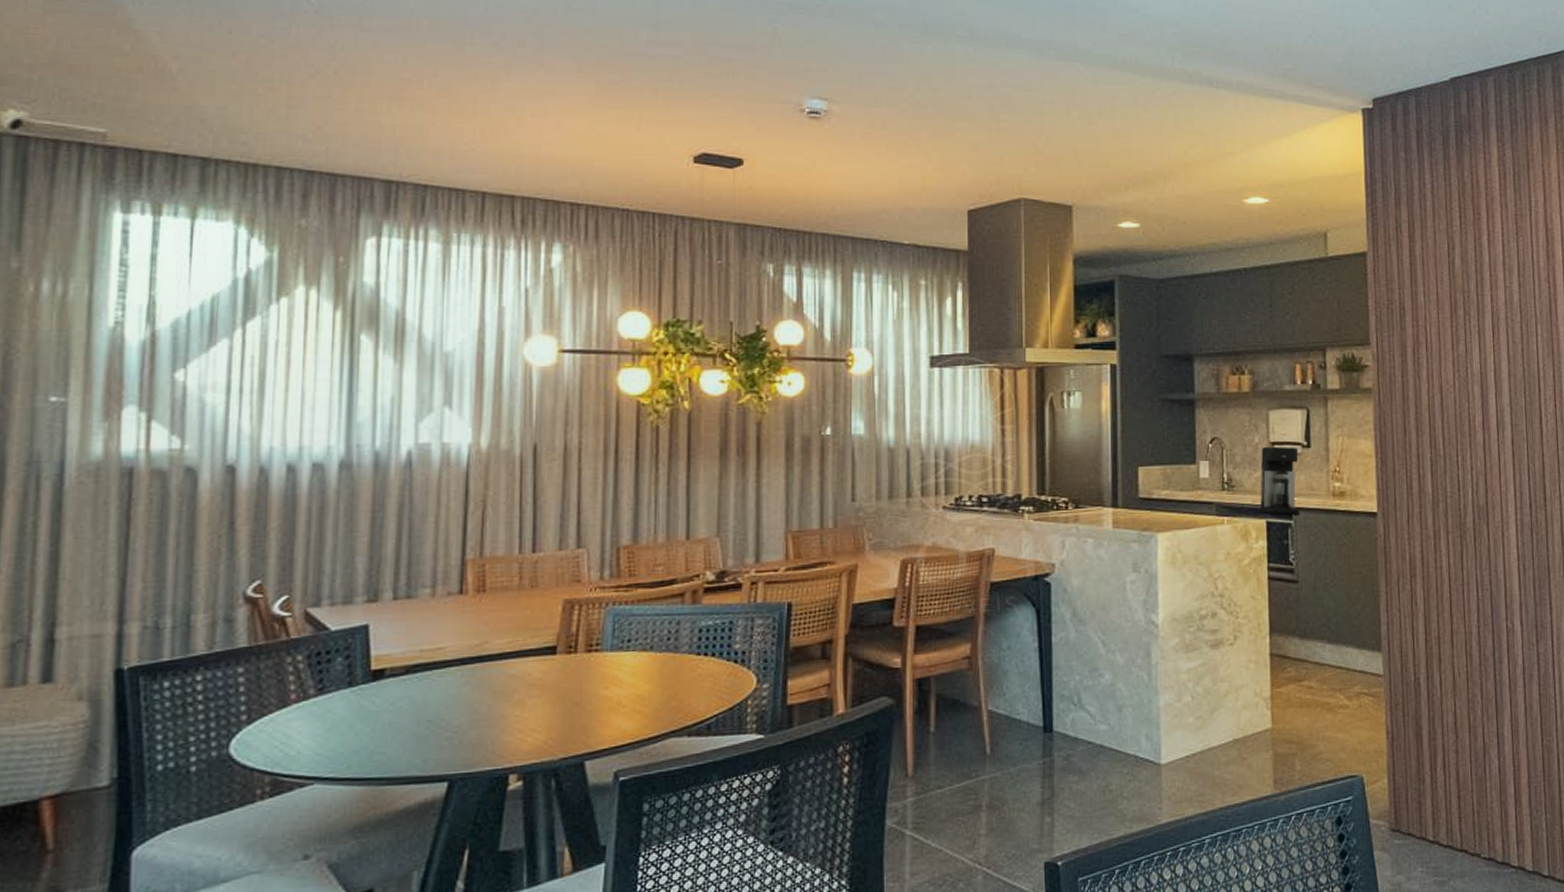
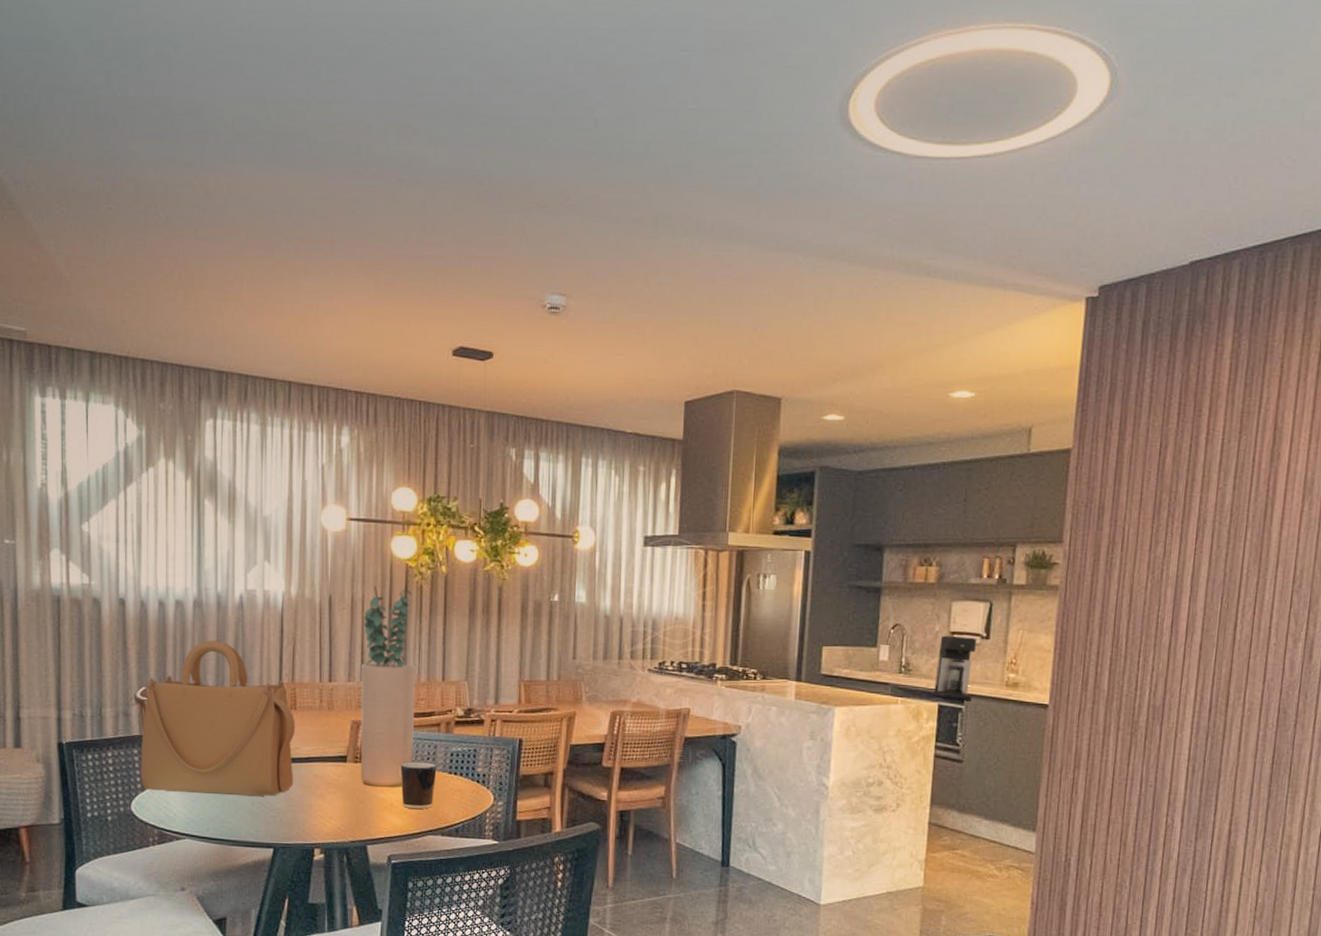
handbag: none [247,511,485,722] -> present [141,640,296,796]
vase: none [575,420,651,682] -> present [360,579,416,788]
mug: none [631,643,680,706] -> present [400,761,437,809]

